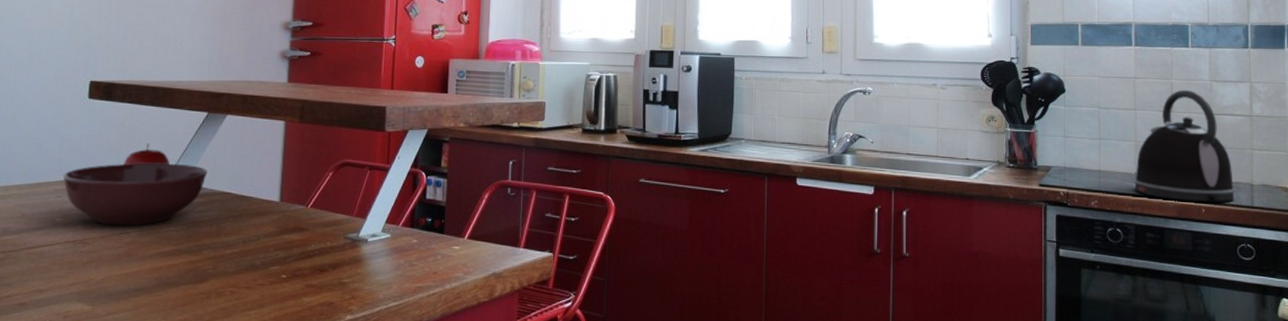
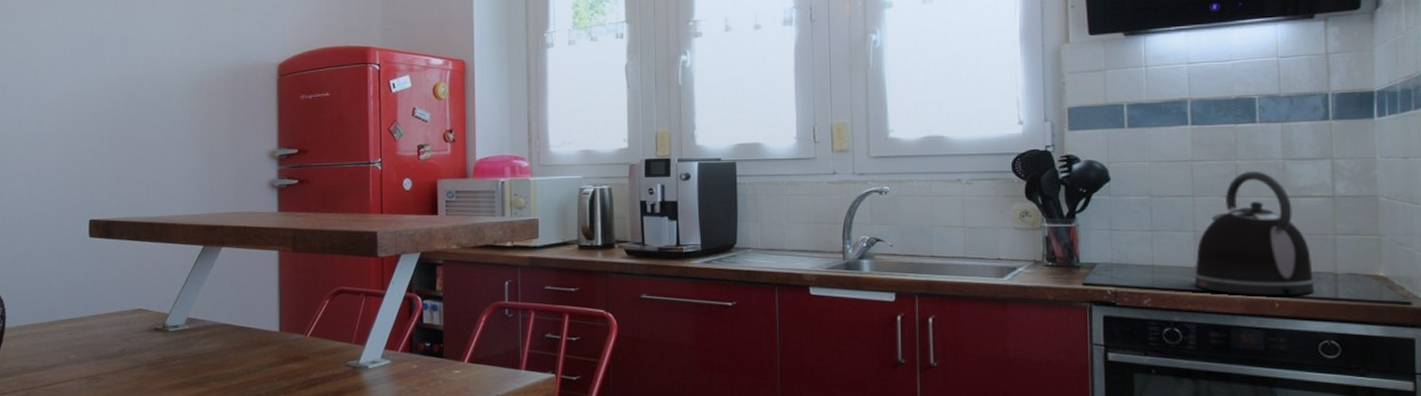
bowl: present [62,163,208,226] -> none [72,297,208,360]
fruit: present [124,143,170,166] -> none [128,279,171,302]

